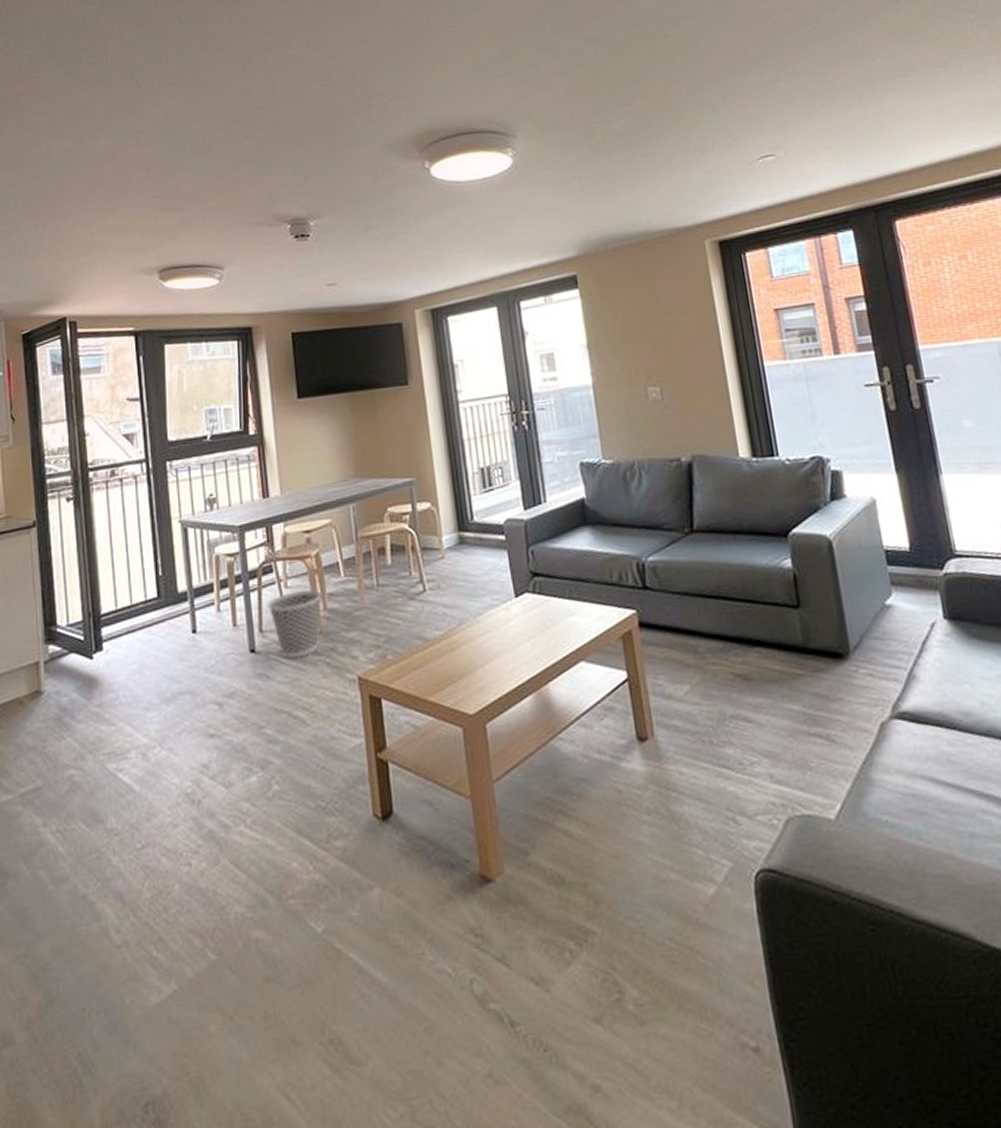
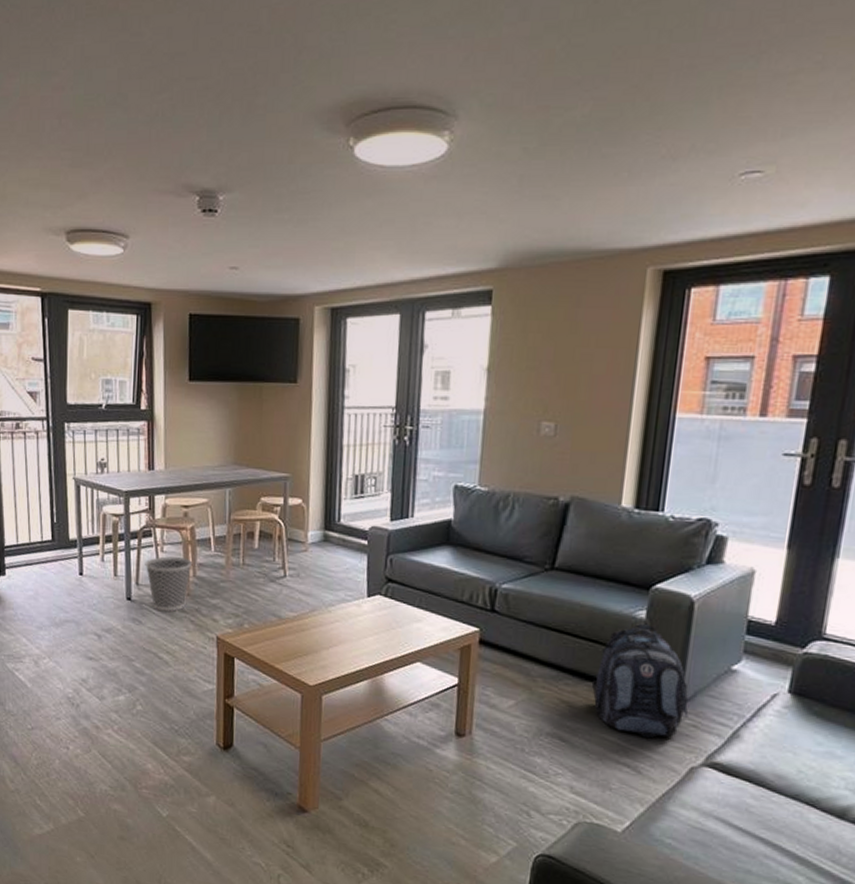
backpack: none [760,572,862,700] -> present [592,623,689,739]

